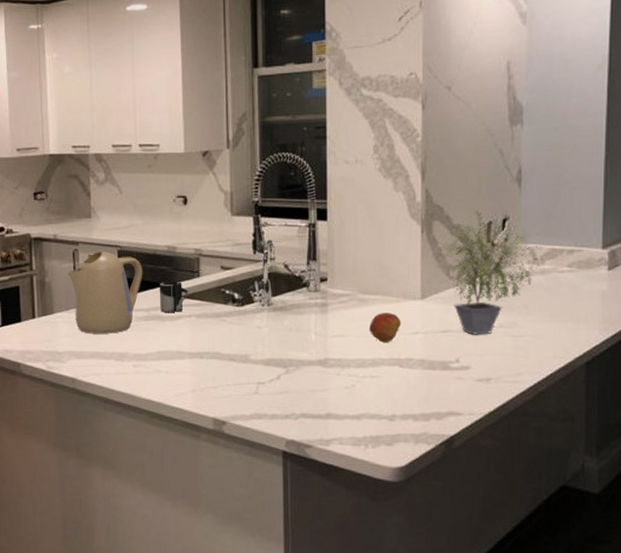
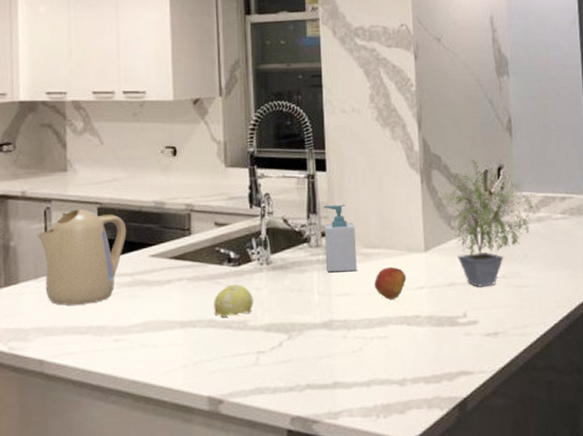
cup: present [159,282,188,312] -> none [145,241,178,277]
fruit: none [219,322,255,350] -> present [214,284,253,317]
soap bottle: none [323,252,353,314] -> present [323,204,357,272]

